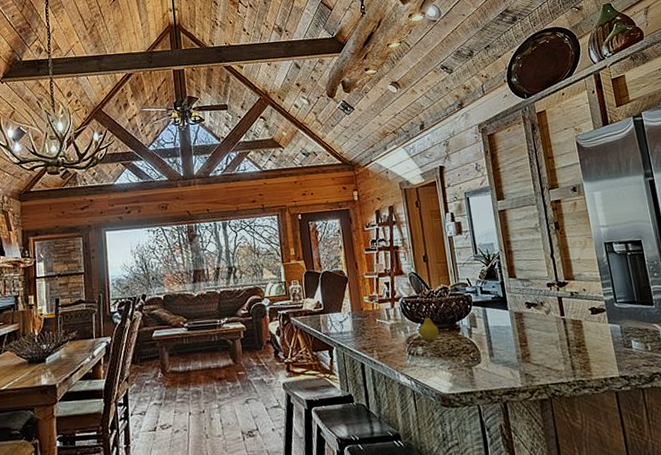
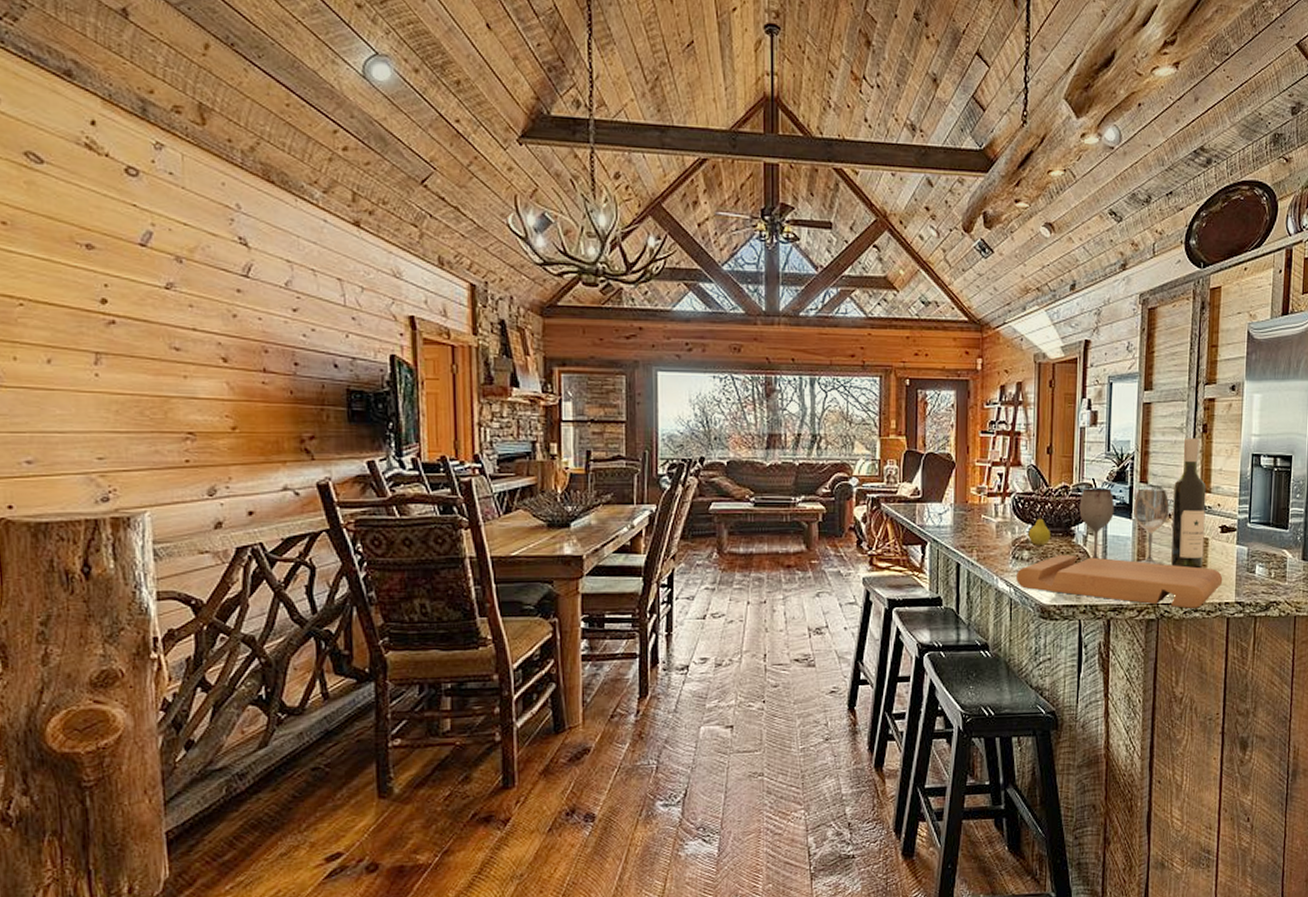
cutting board: none [414,346,604,387] -> present [1016,554,1223,609]
wineglass: none [459,281,546,353] -> present [1079,488,1170,565]
bottle: none [539,234,582,349] -> present [1170,438,1206,569]

